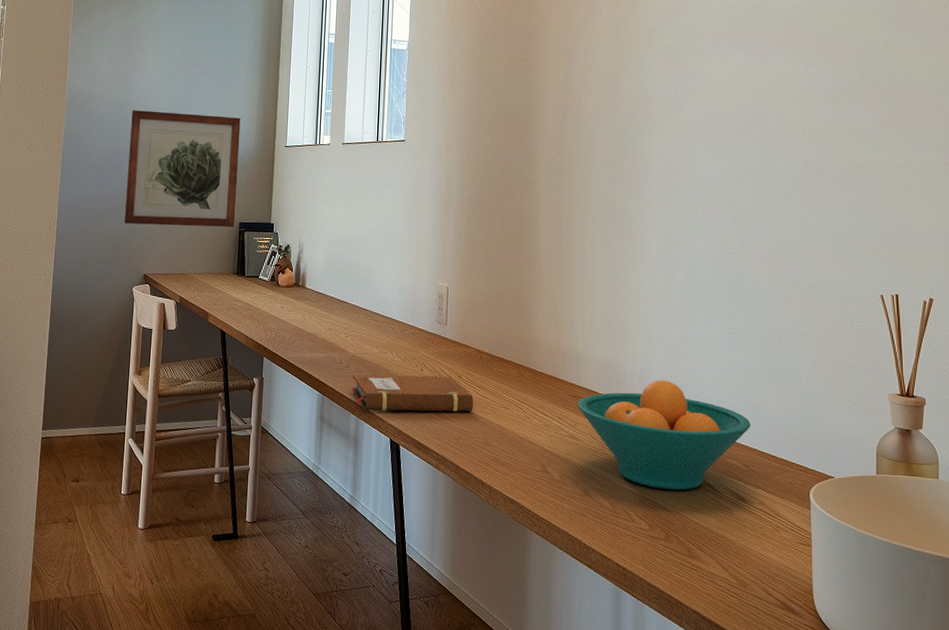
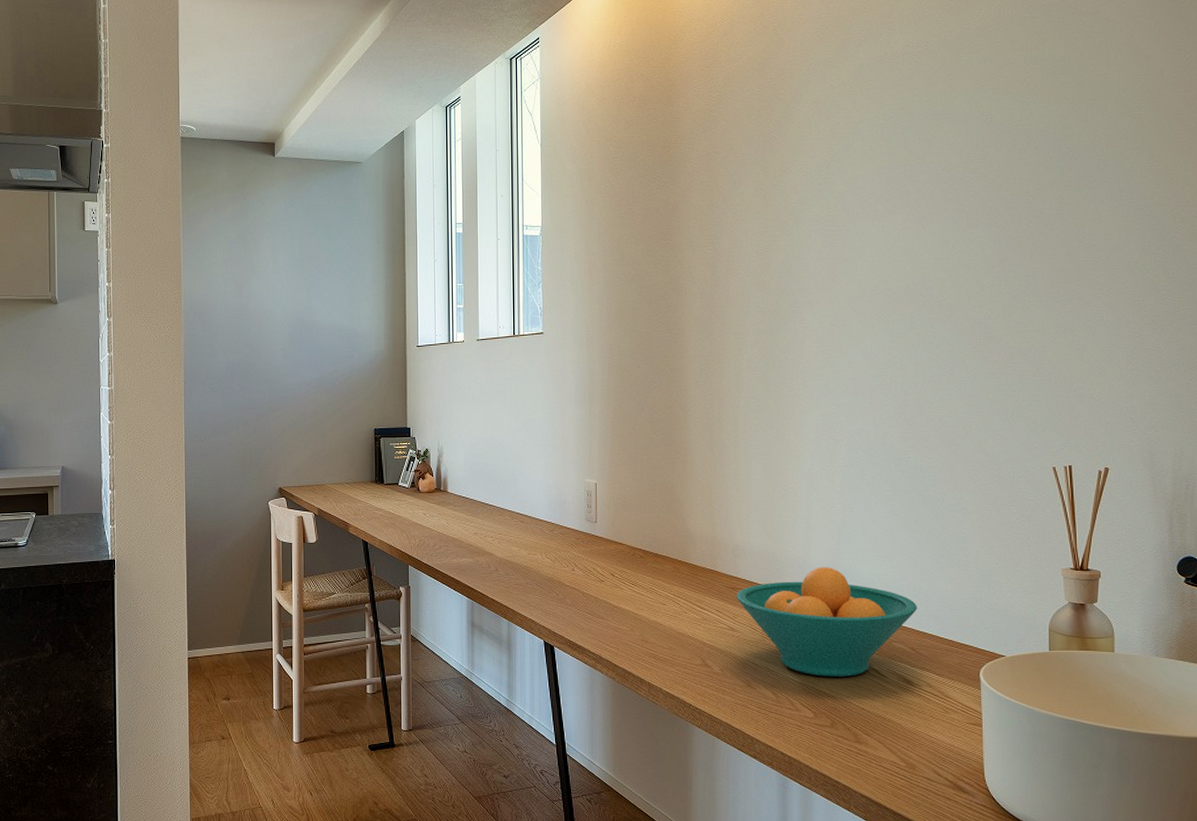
wall art: present [124,110,241,227] -> none [253,317,370,437]
notebook: present [351,374,474,412] -> none [501,575,628,614]

